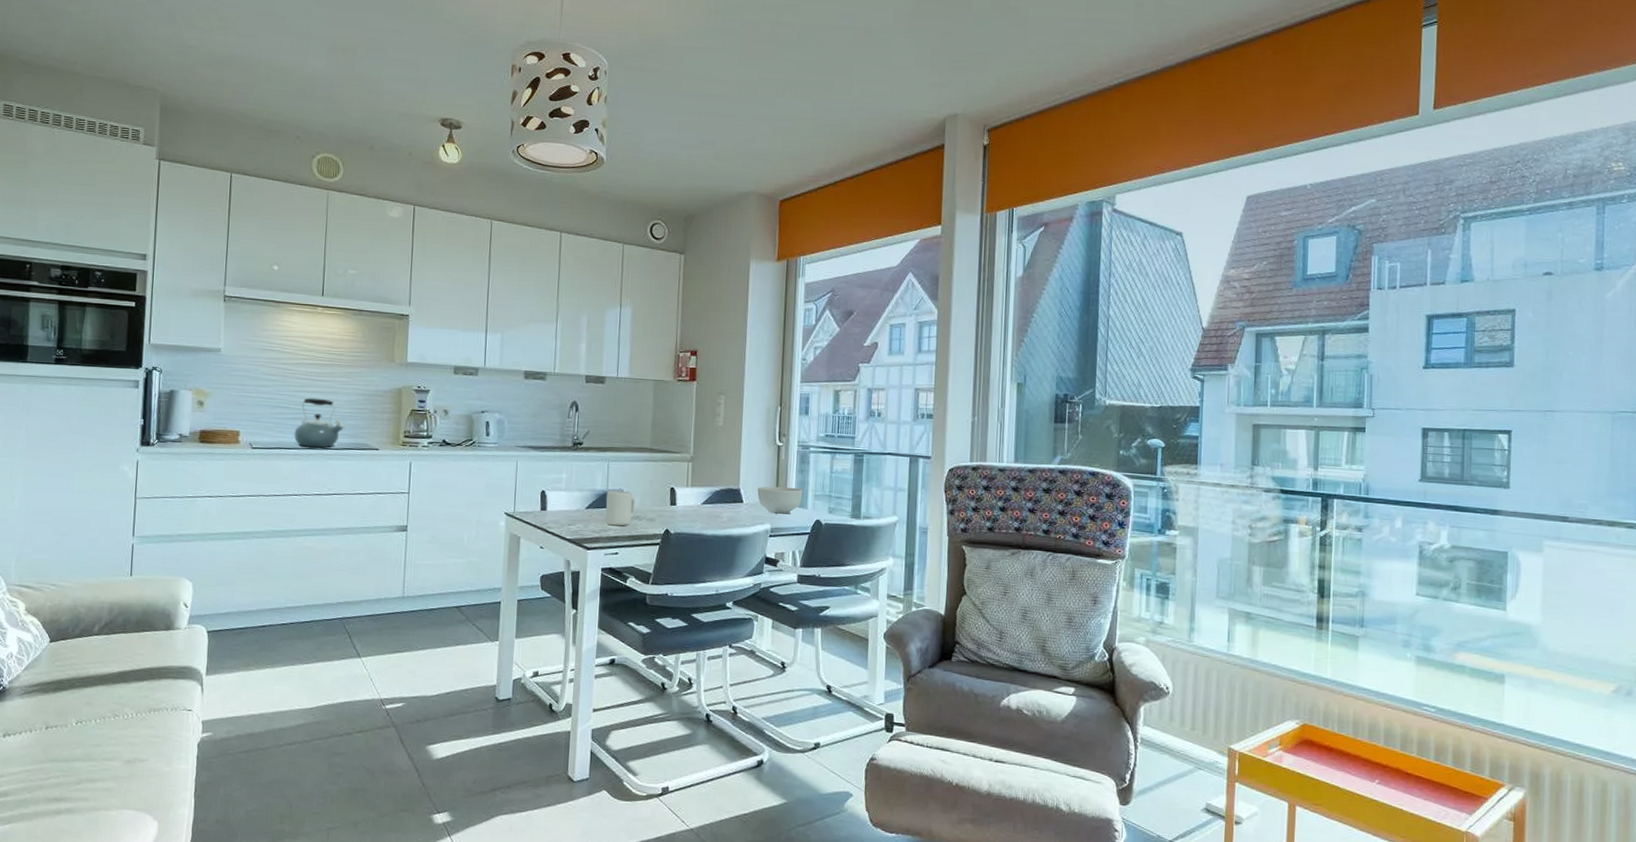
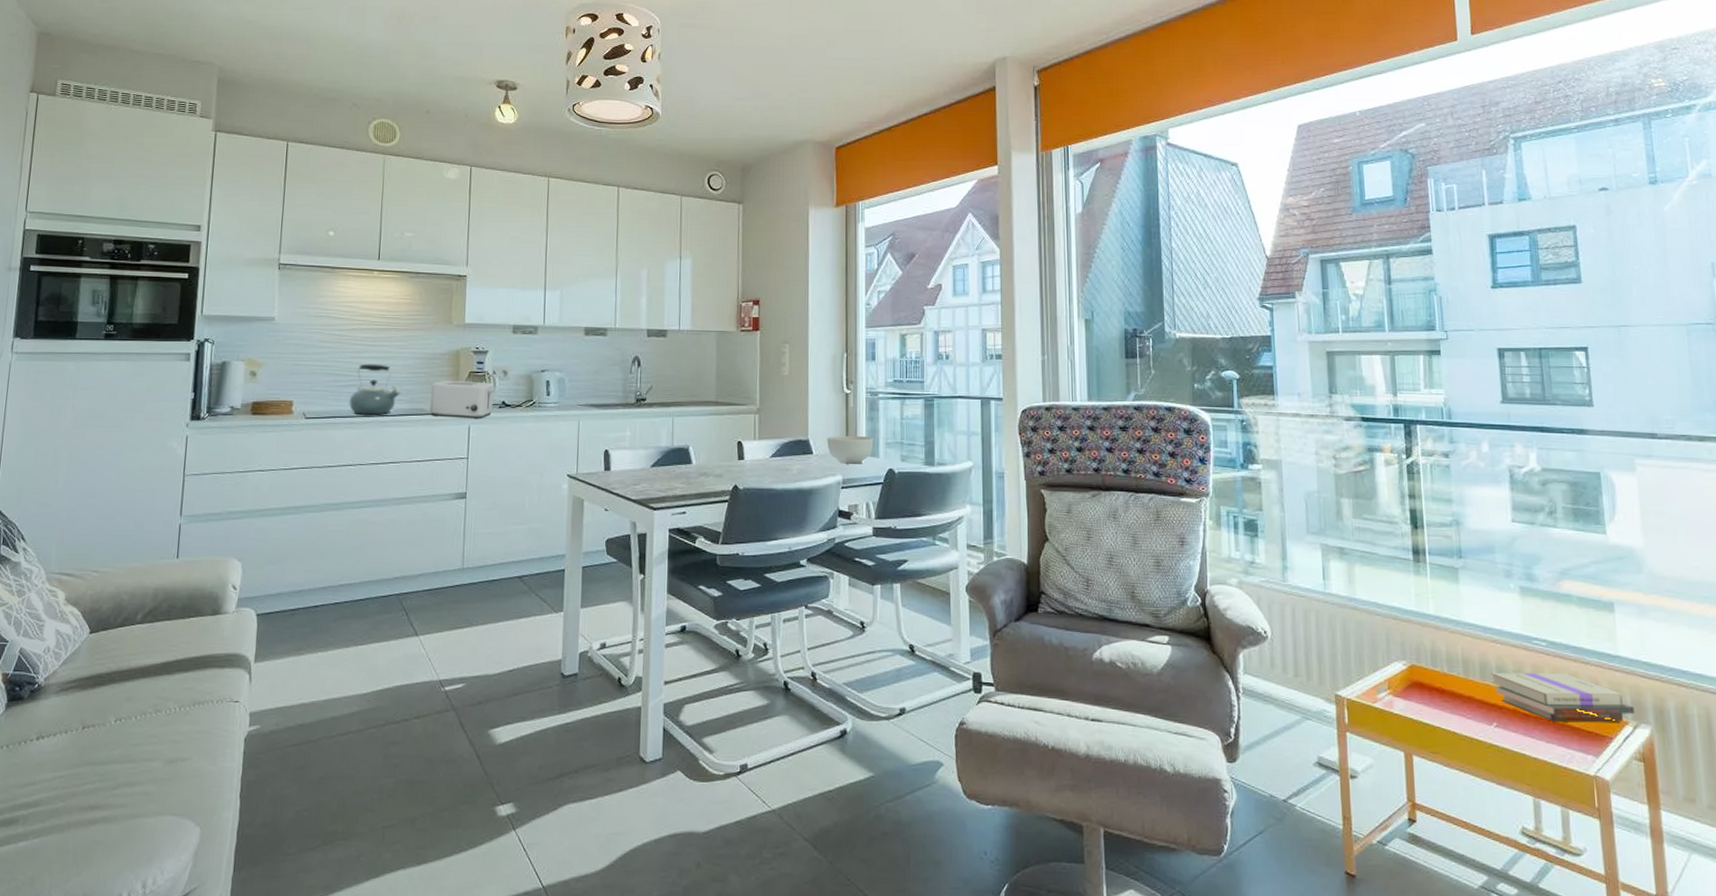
toaster: none [372,416,435,457] -> present [429,380,495,420]
mug: present [605,490,635,526] -> none [671,446,702,484]
books: none [1378,734,1512,785] -> present [1491,672,1635,723]

